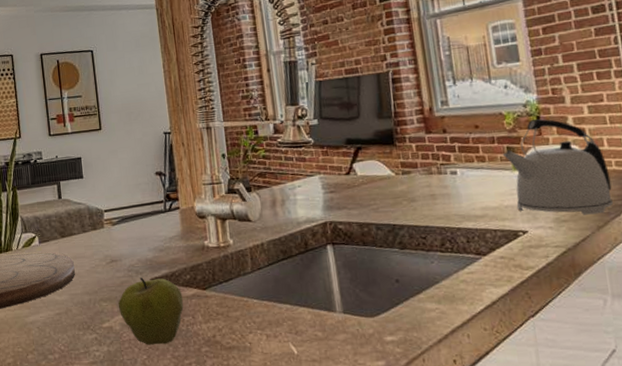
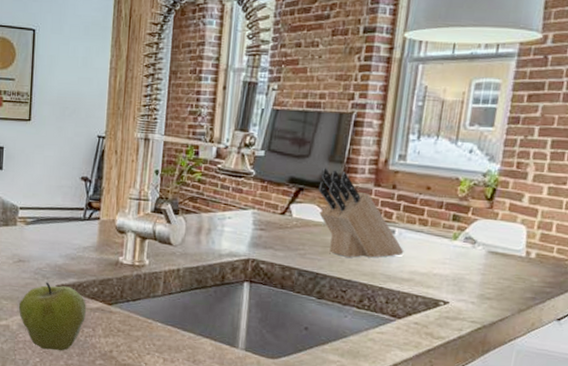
knife block: none [374,125,471,205] -> present [318,168,404,258]
kettle: present [502,119,613,215] -> none [446,190,549,298]

